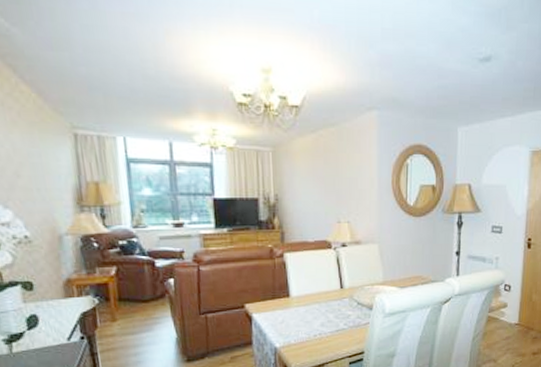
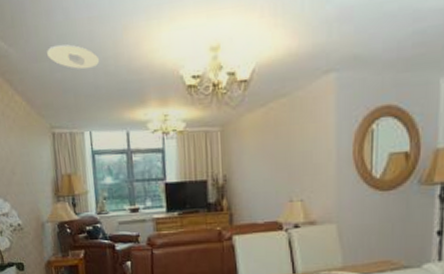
recessed light: none [67,35,137,69] -> present [47,44,100,70]

